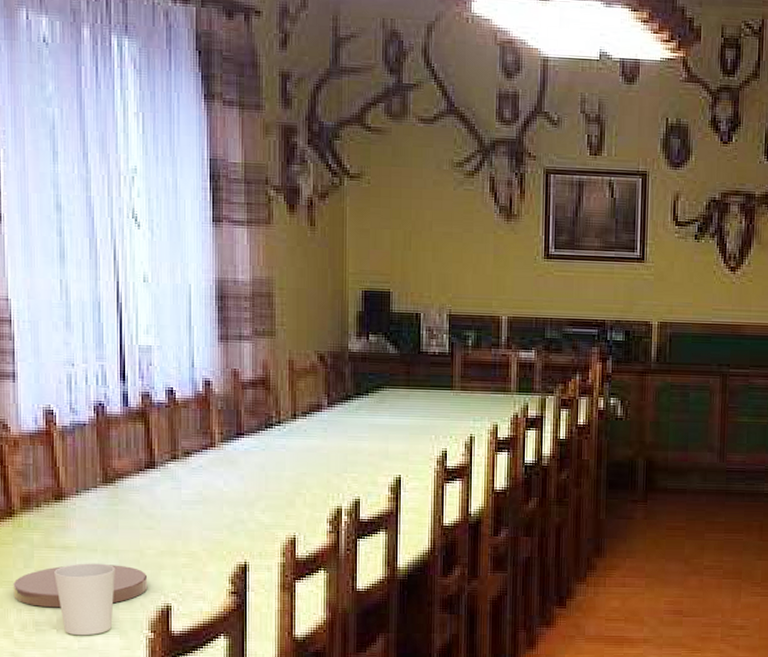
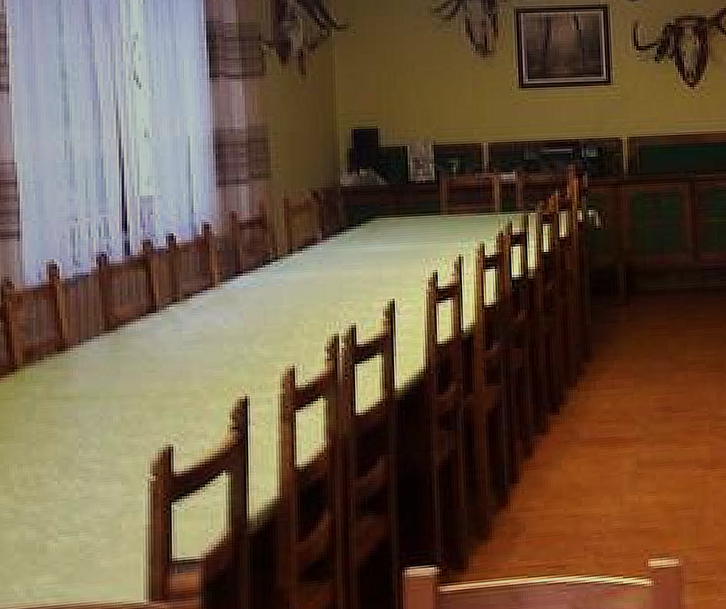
plate: present [13,565,148,608] -> none [15,410,150,460]
dixie cup: present [54,563,115,636] -> none [56,410,117,486]

